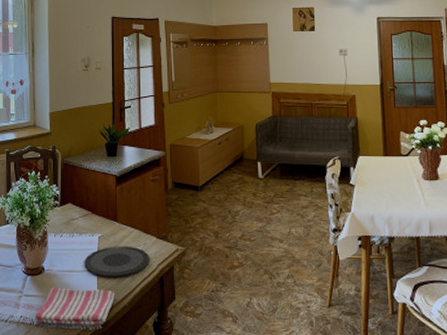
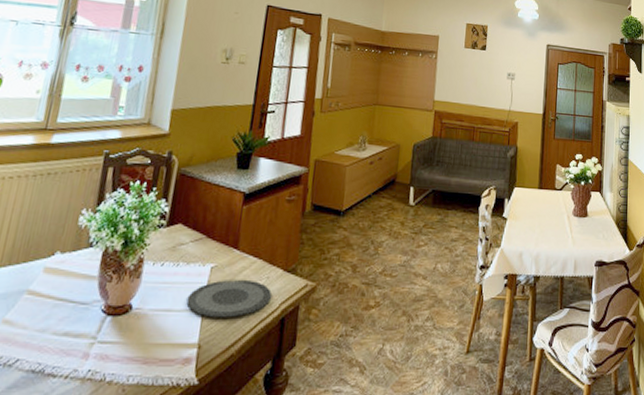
dish towel: present [35,286,115,325] -> none [109,330,222,380]

